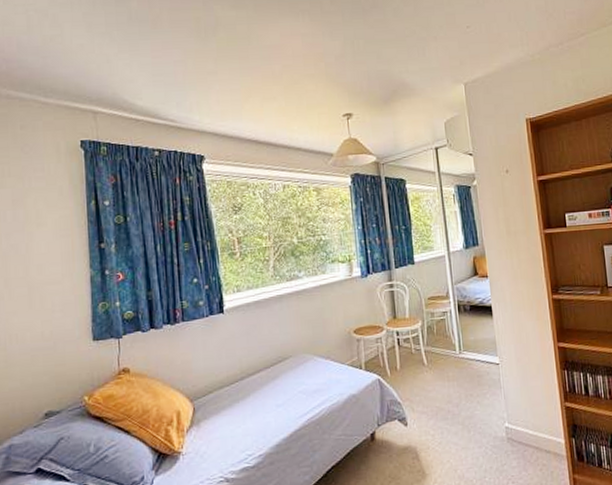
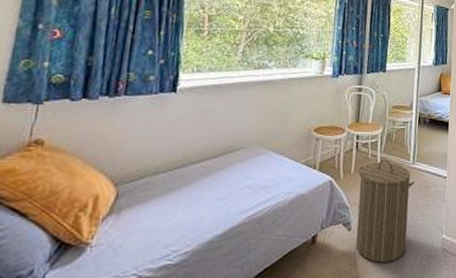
laundry hamper: none [404,352,468,456] -> present [356,159,414,263]

